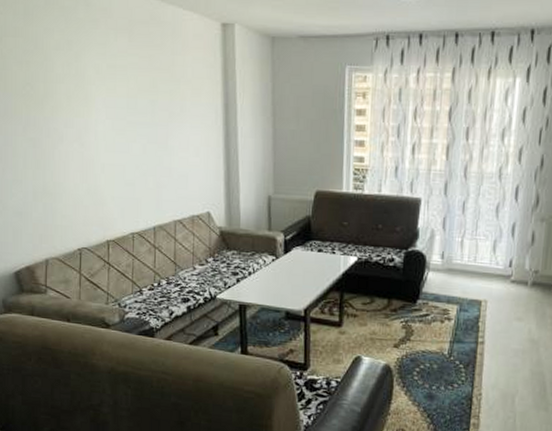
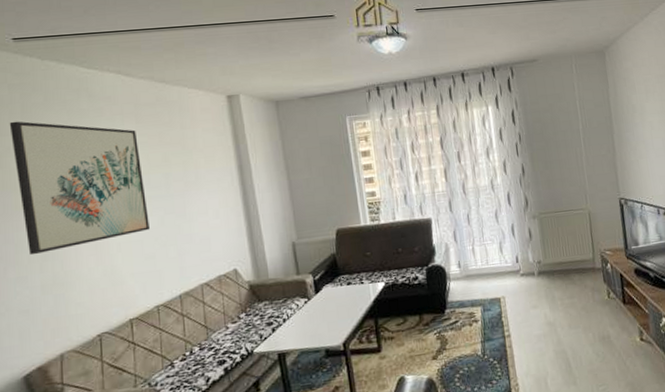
wall art: none [13,22,133,162] -> present [9,121,150,255]

